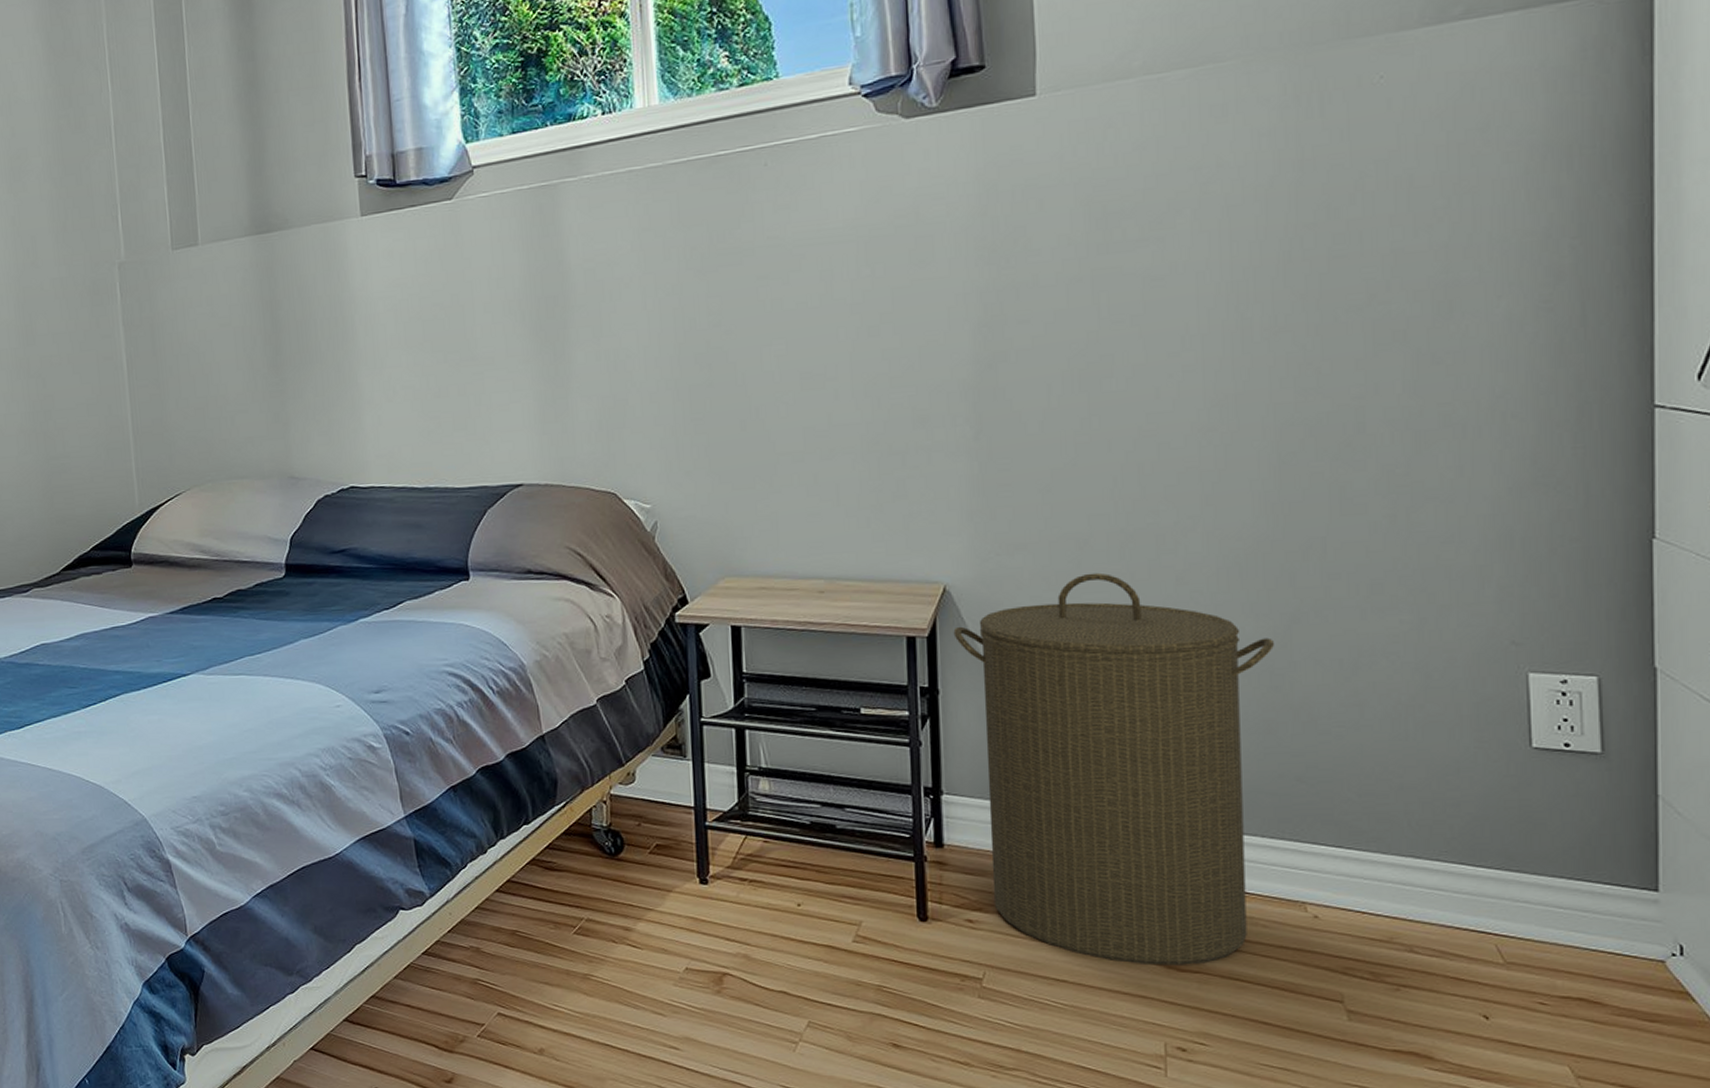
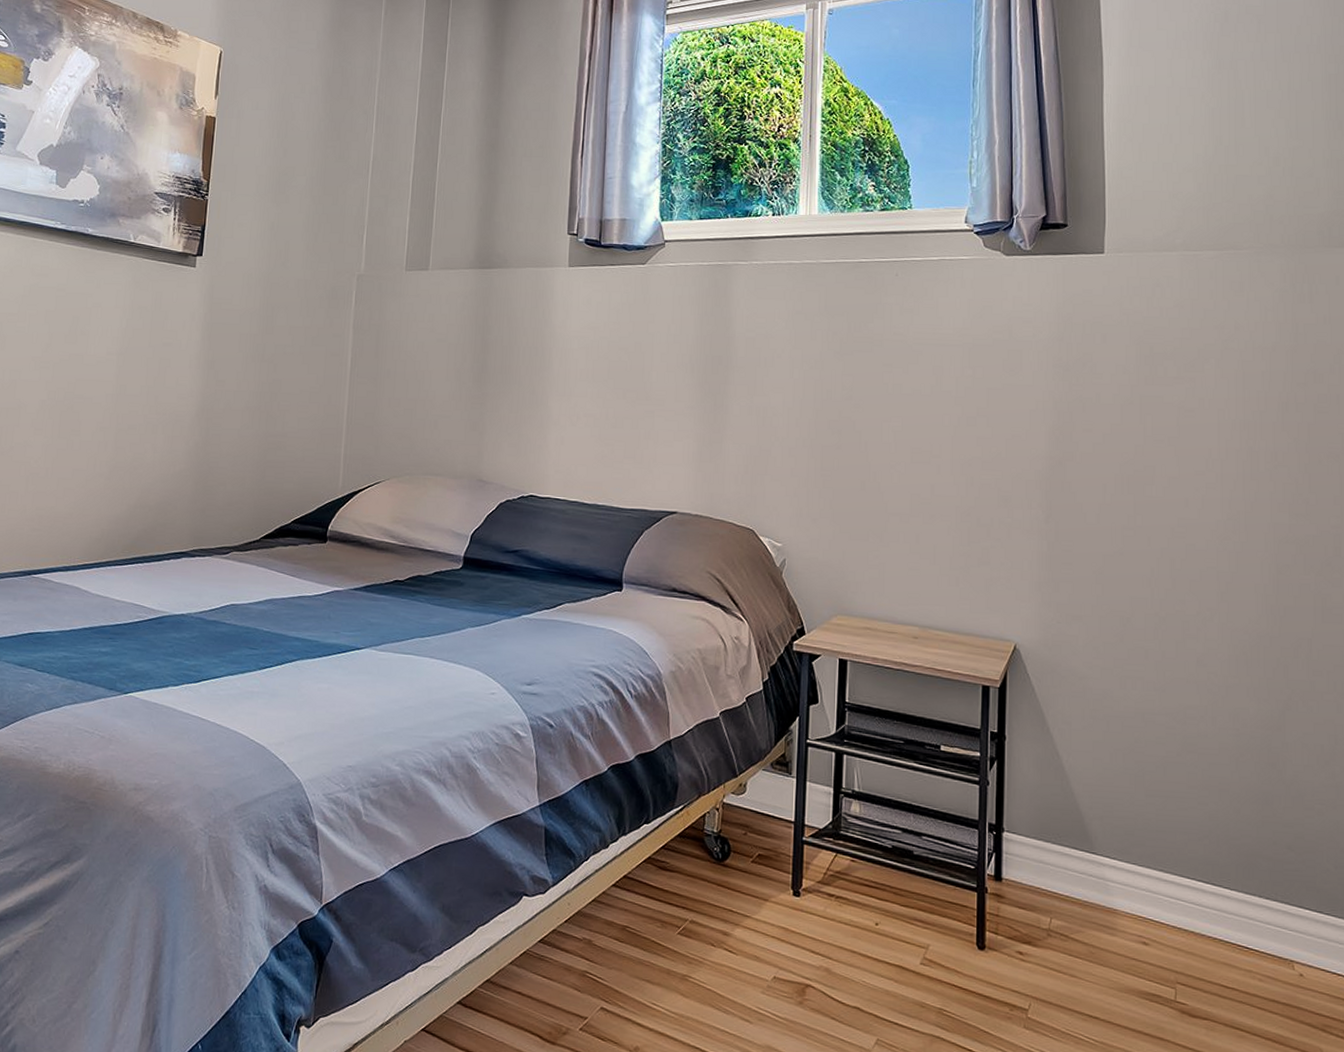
laundry hamper: present [953,572,1274,966] -> none [1020,647,1271,1012]

